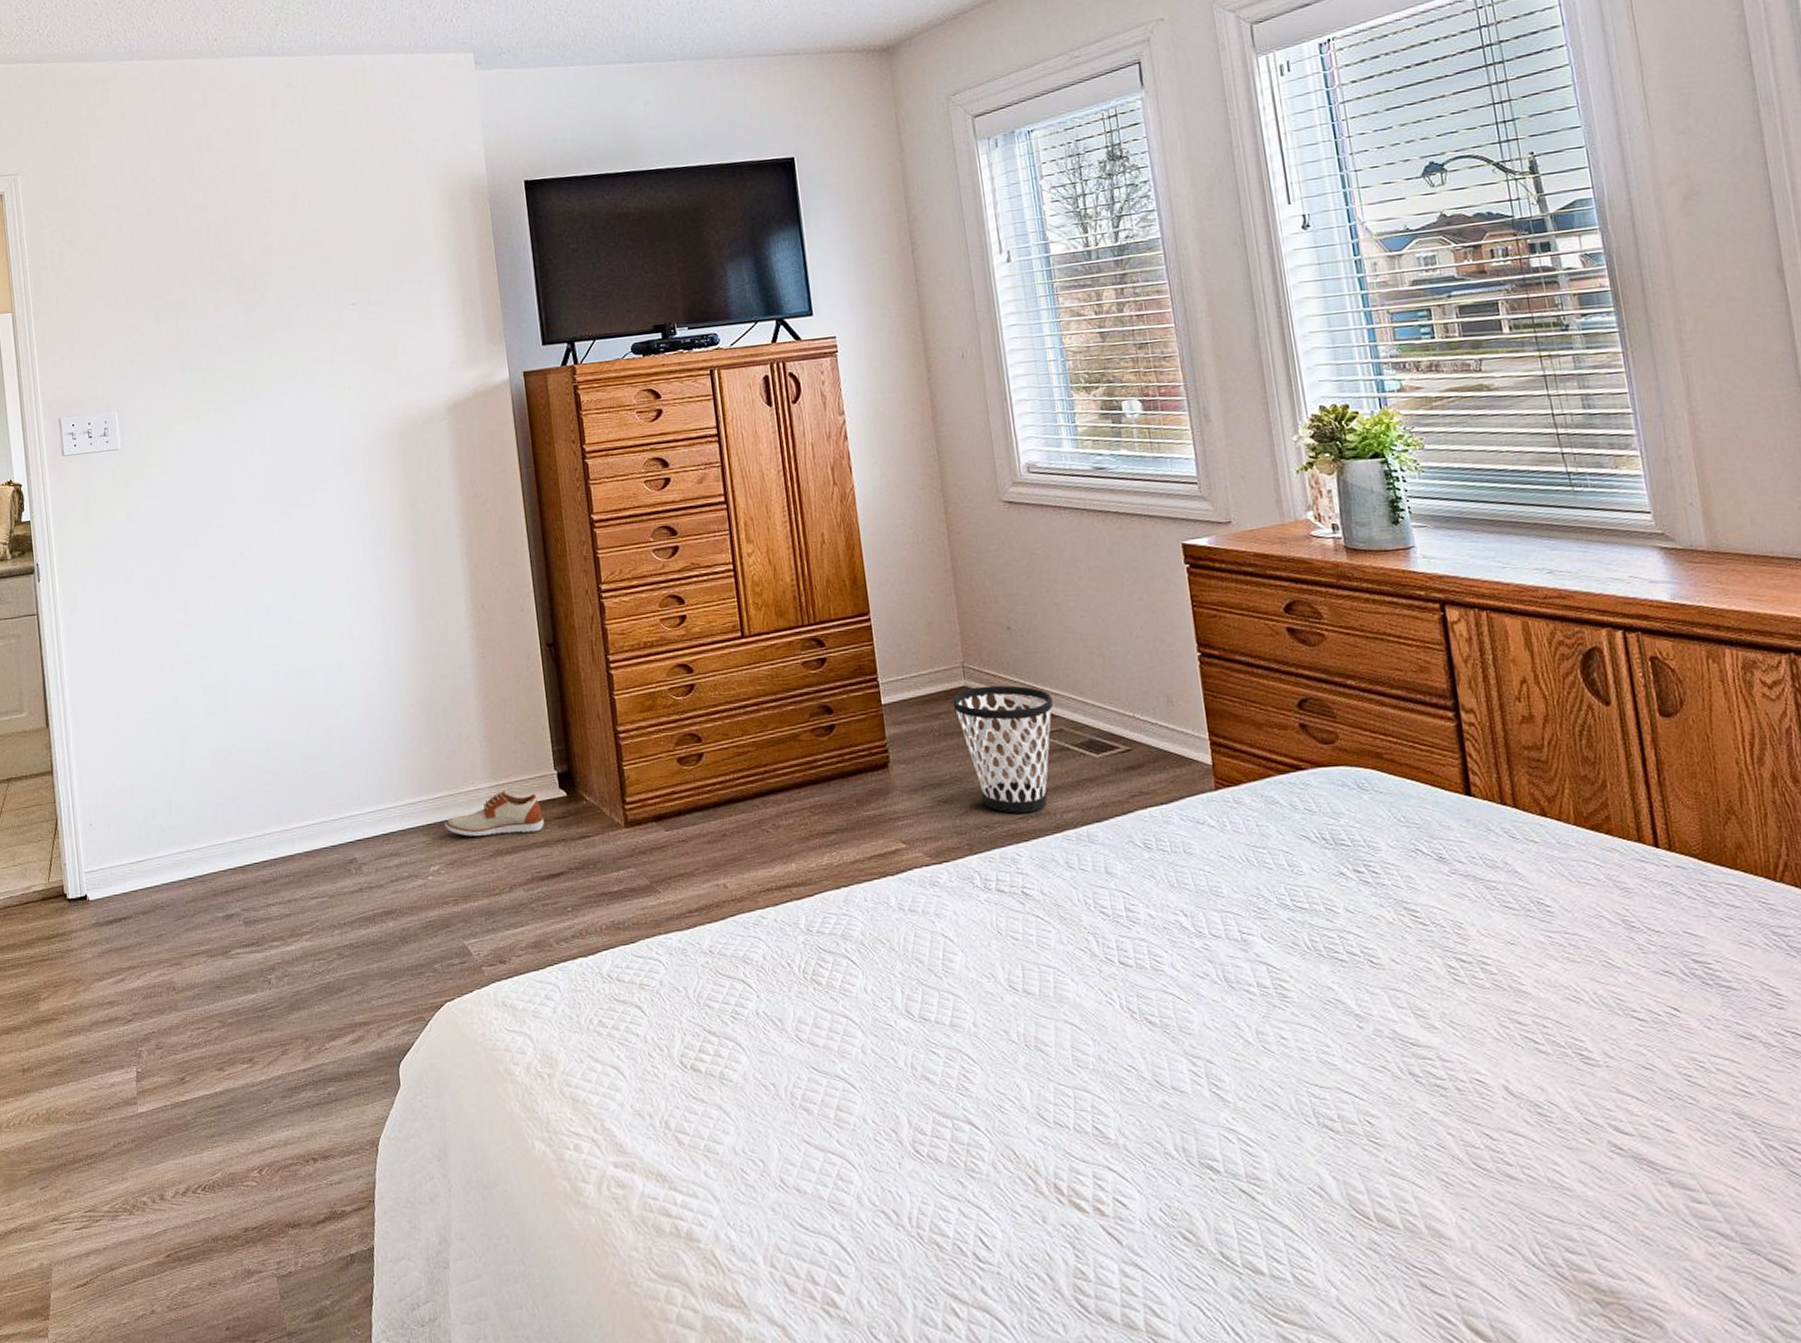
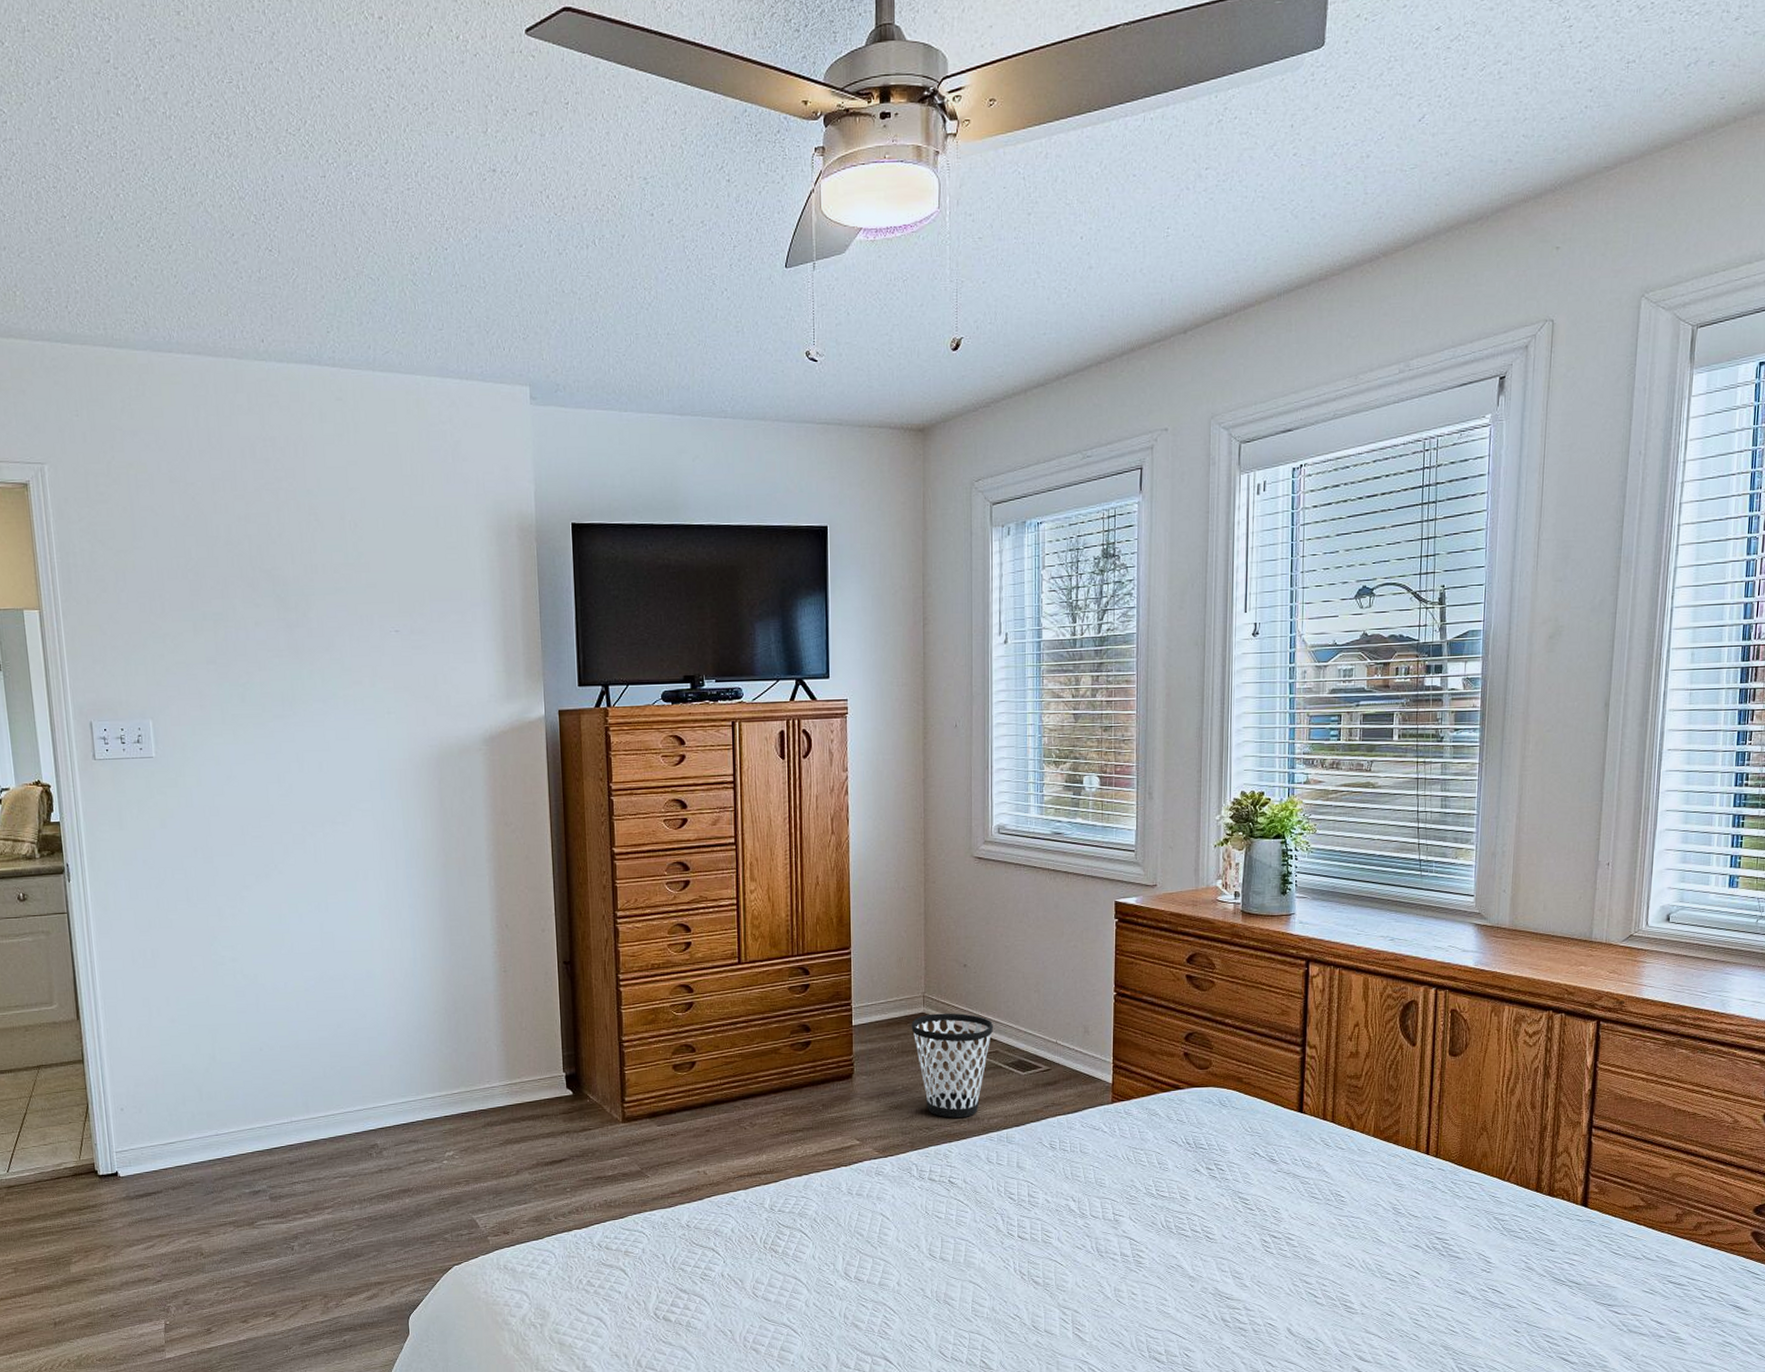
shoe: present [444,791,544,836] -> none [460,1089,551,1127]

